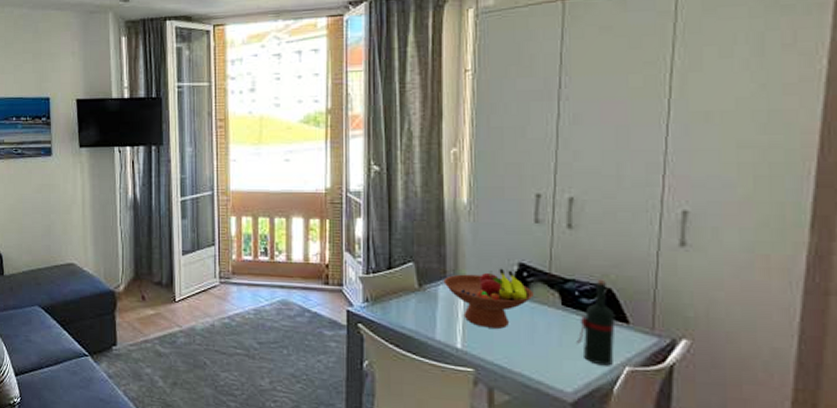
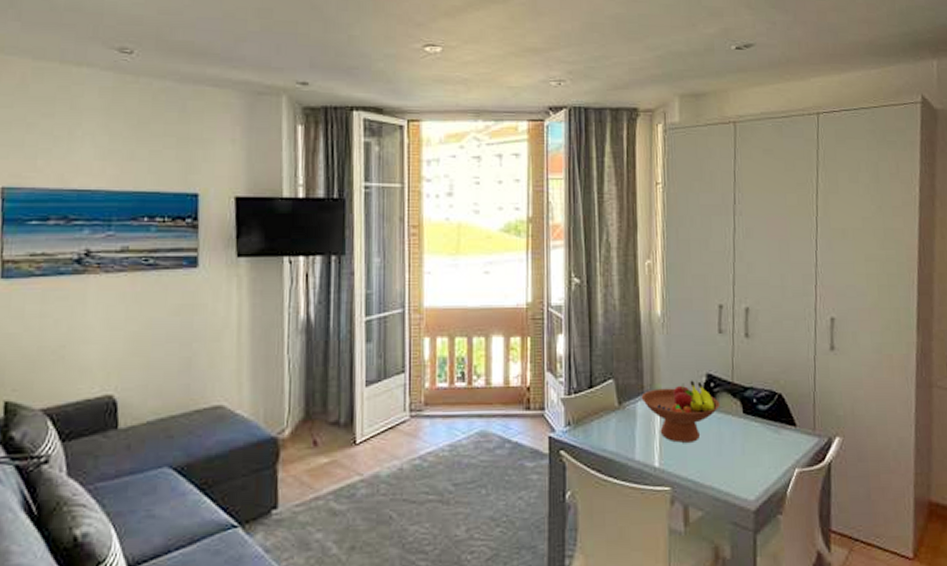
wine bottle: present [576,279,616,366] -> none [756,385,786,470]

